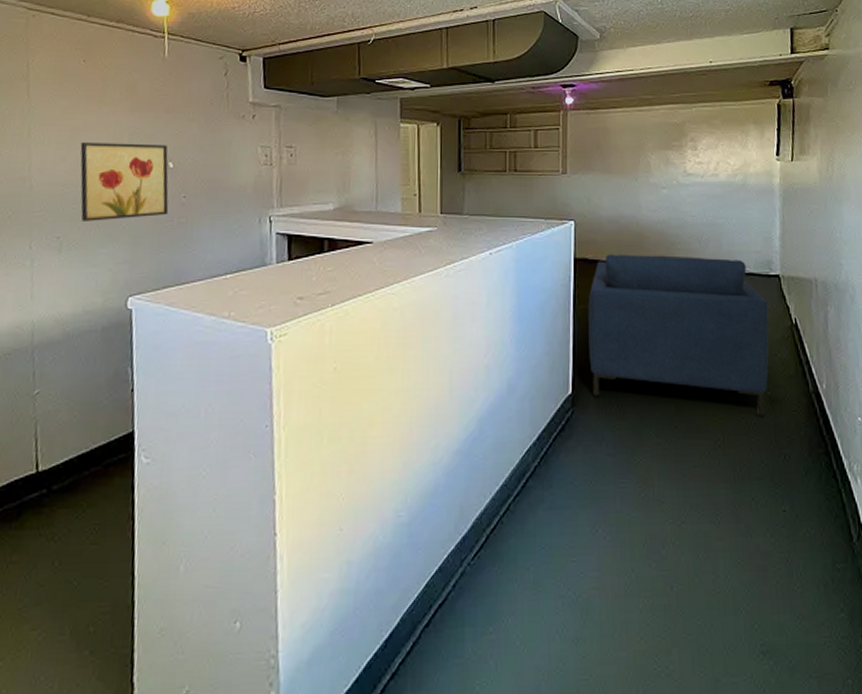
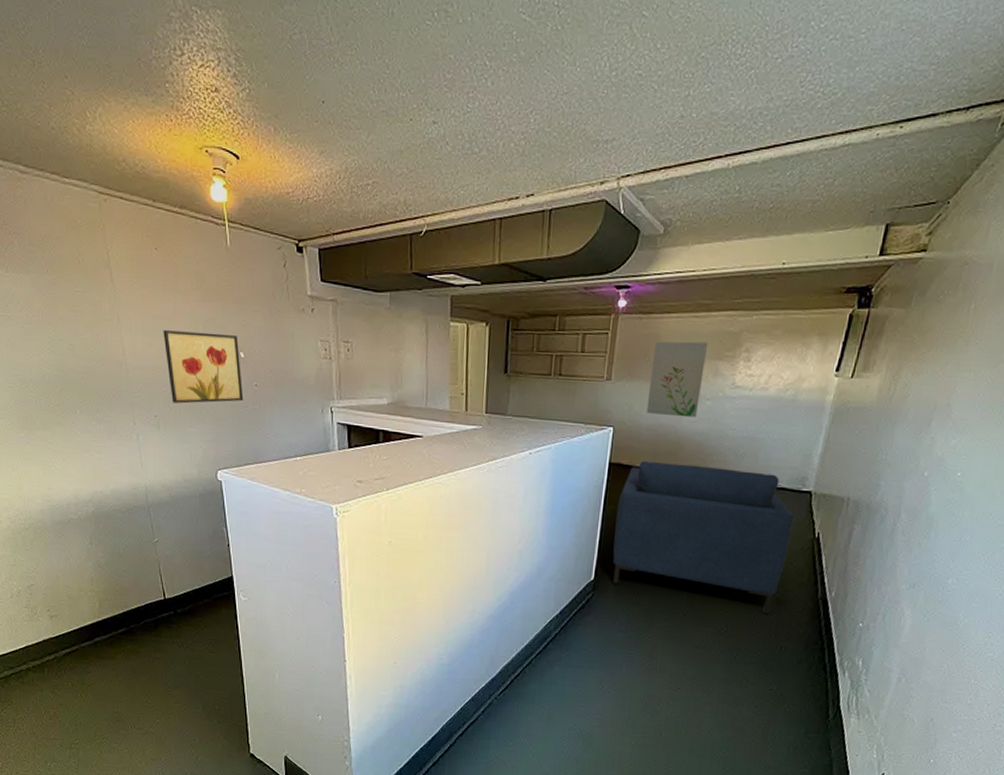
wall art: none [604,133,656,207] -> present [646,341,709,418]

